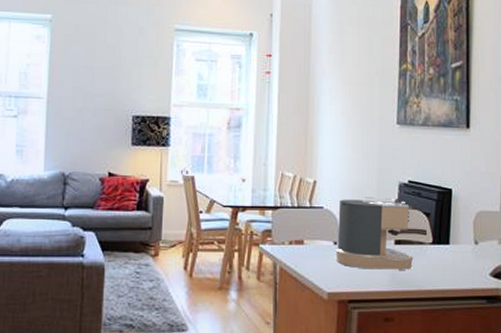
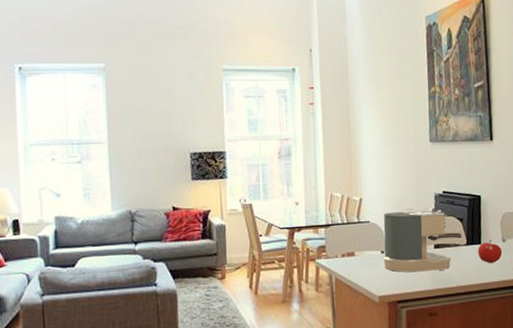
fruit: none [445,241,474,268] -> present [478,240,503,264]

